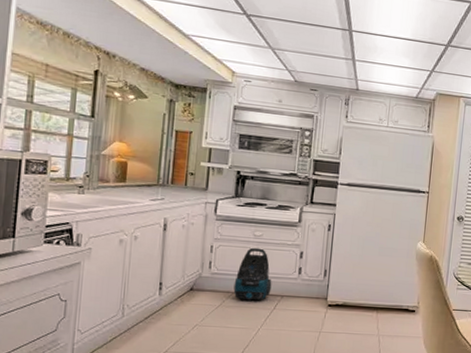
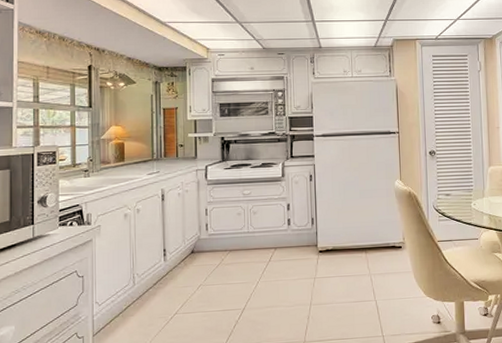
vacuum cleaner: present [233,247,272,302] -> none [230,205,265,257]

